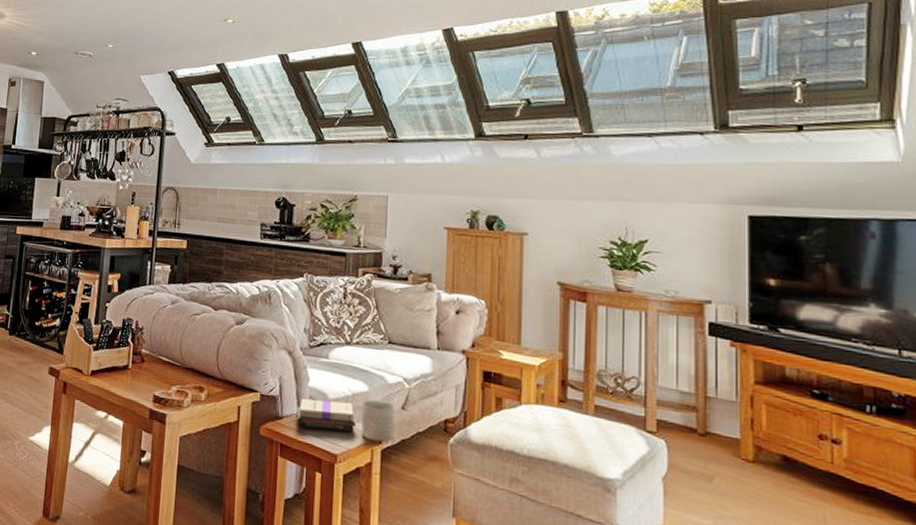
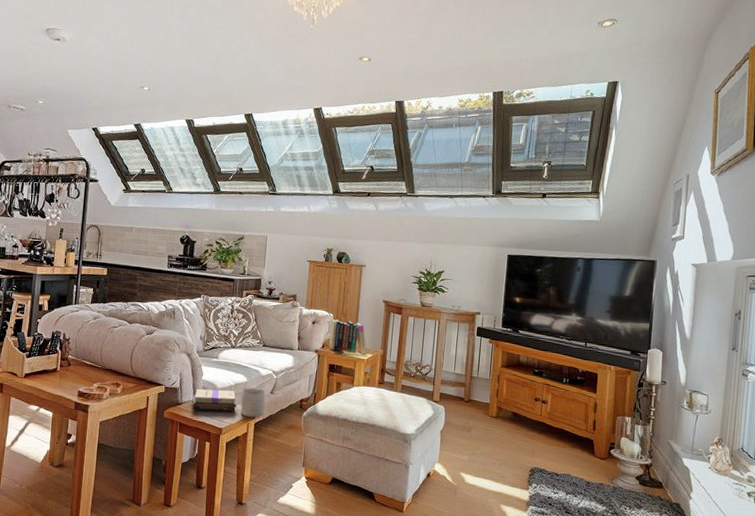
books: none [480,307,537,359] -> present [328,318,367,355]

